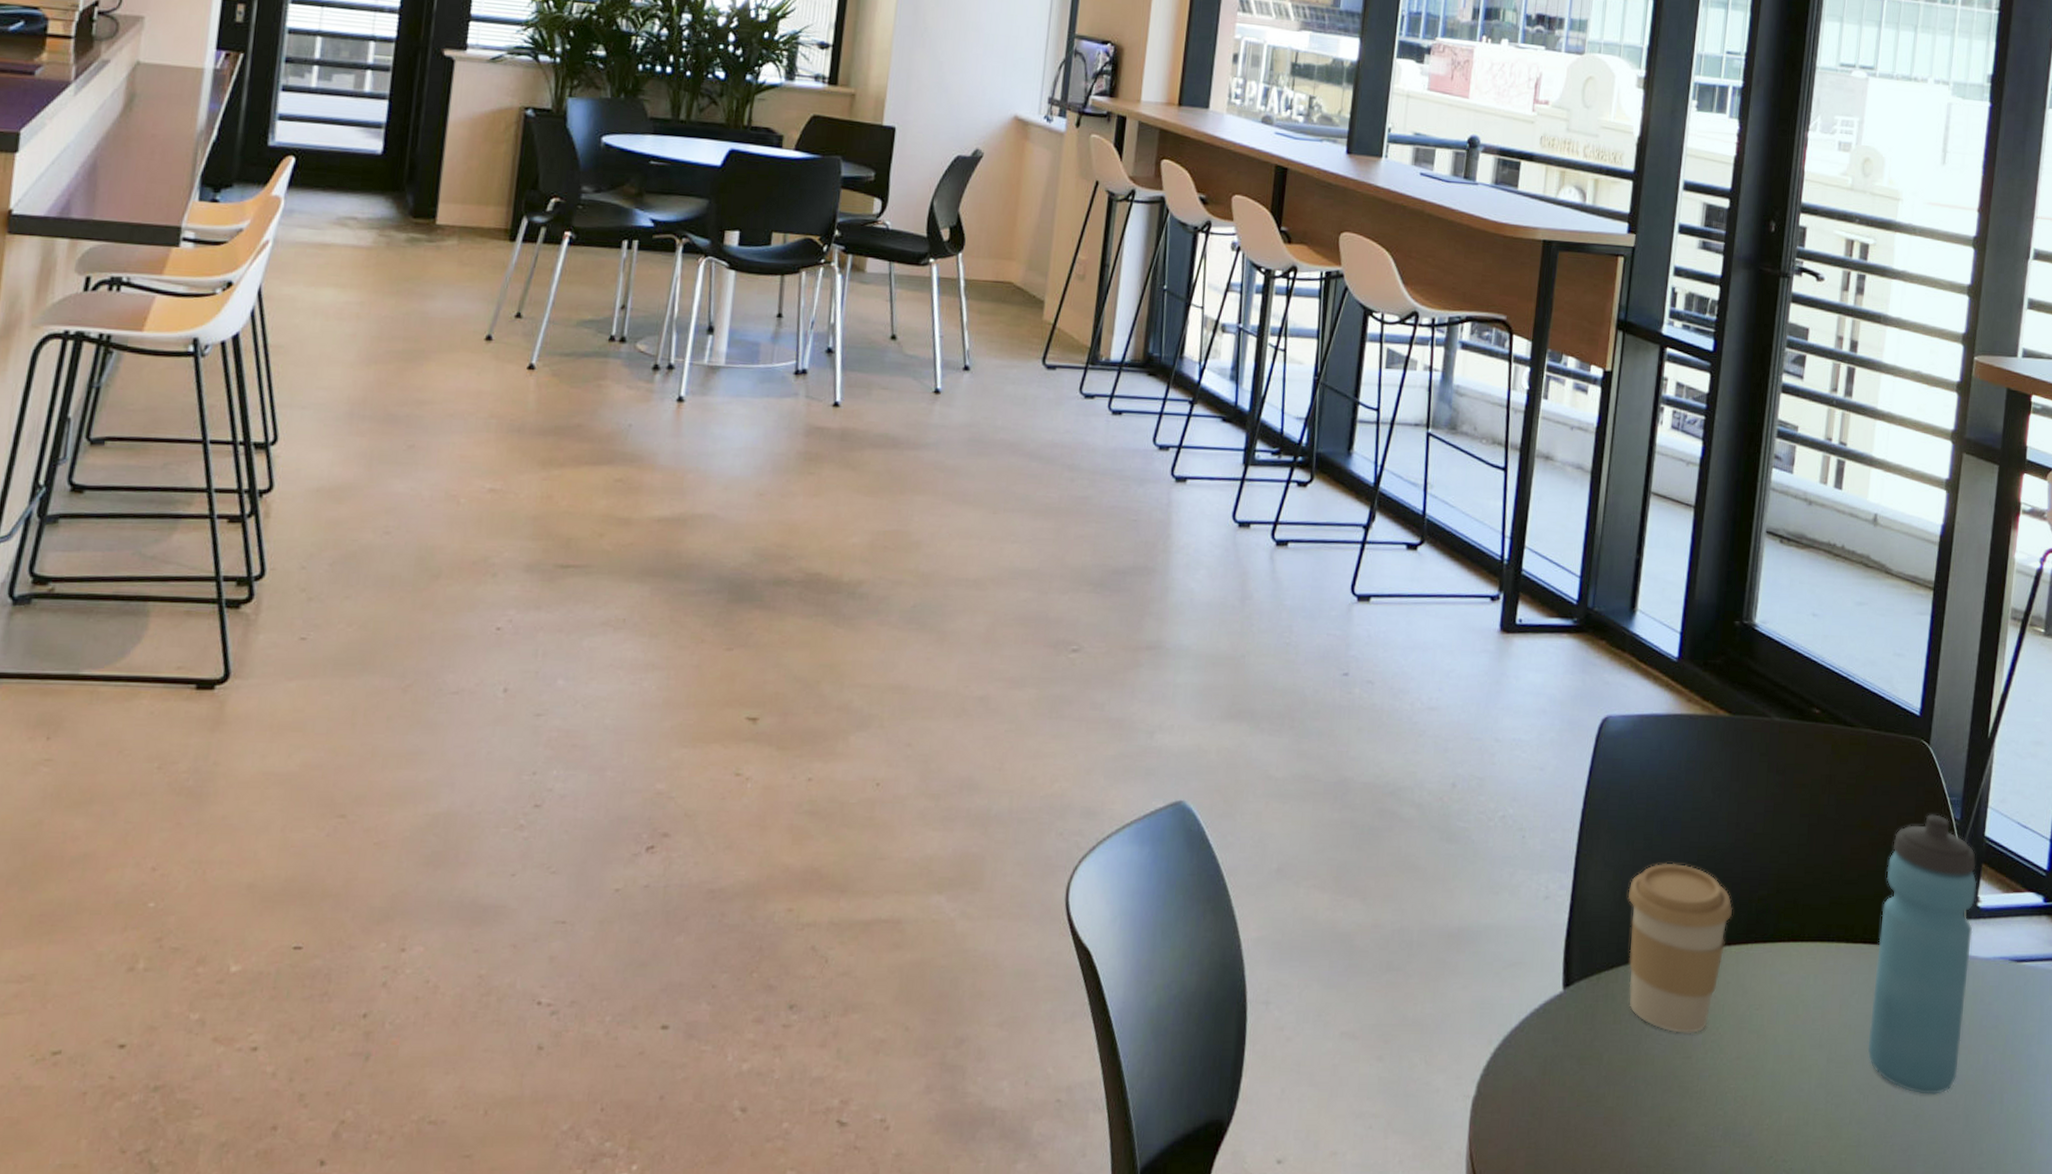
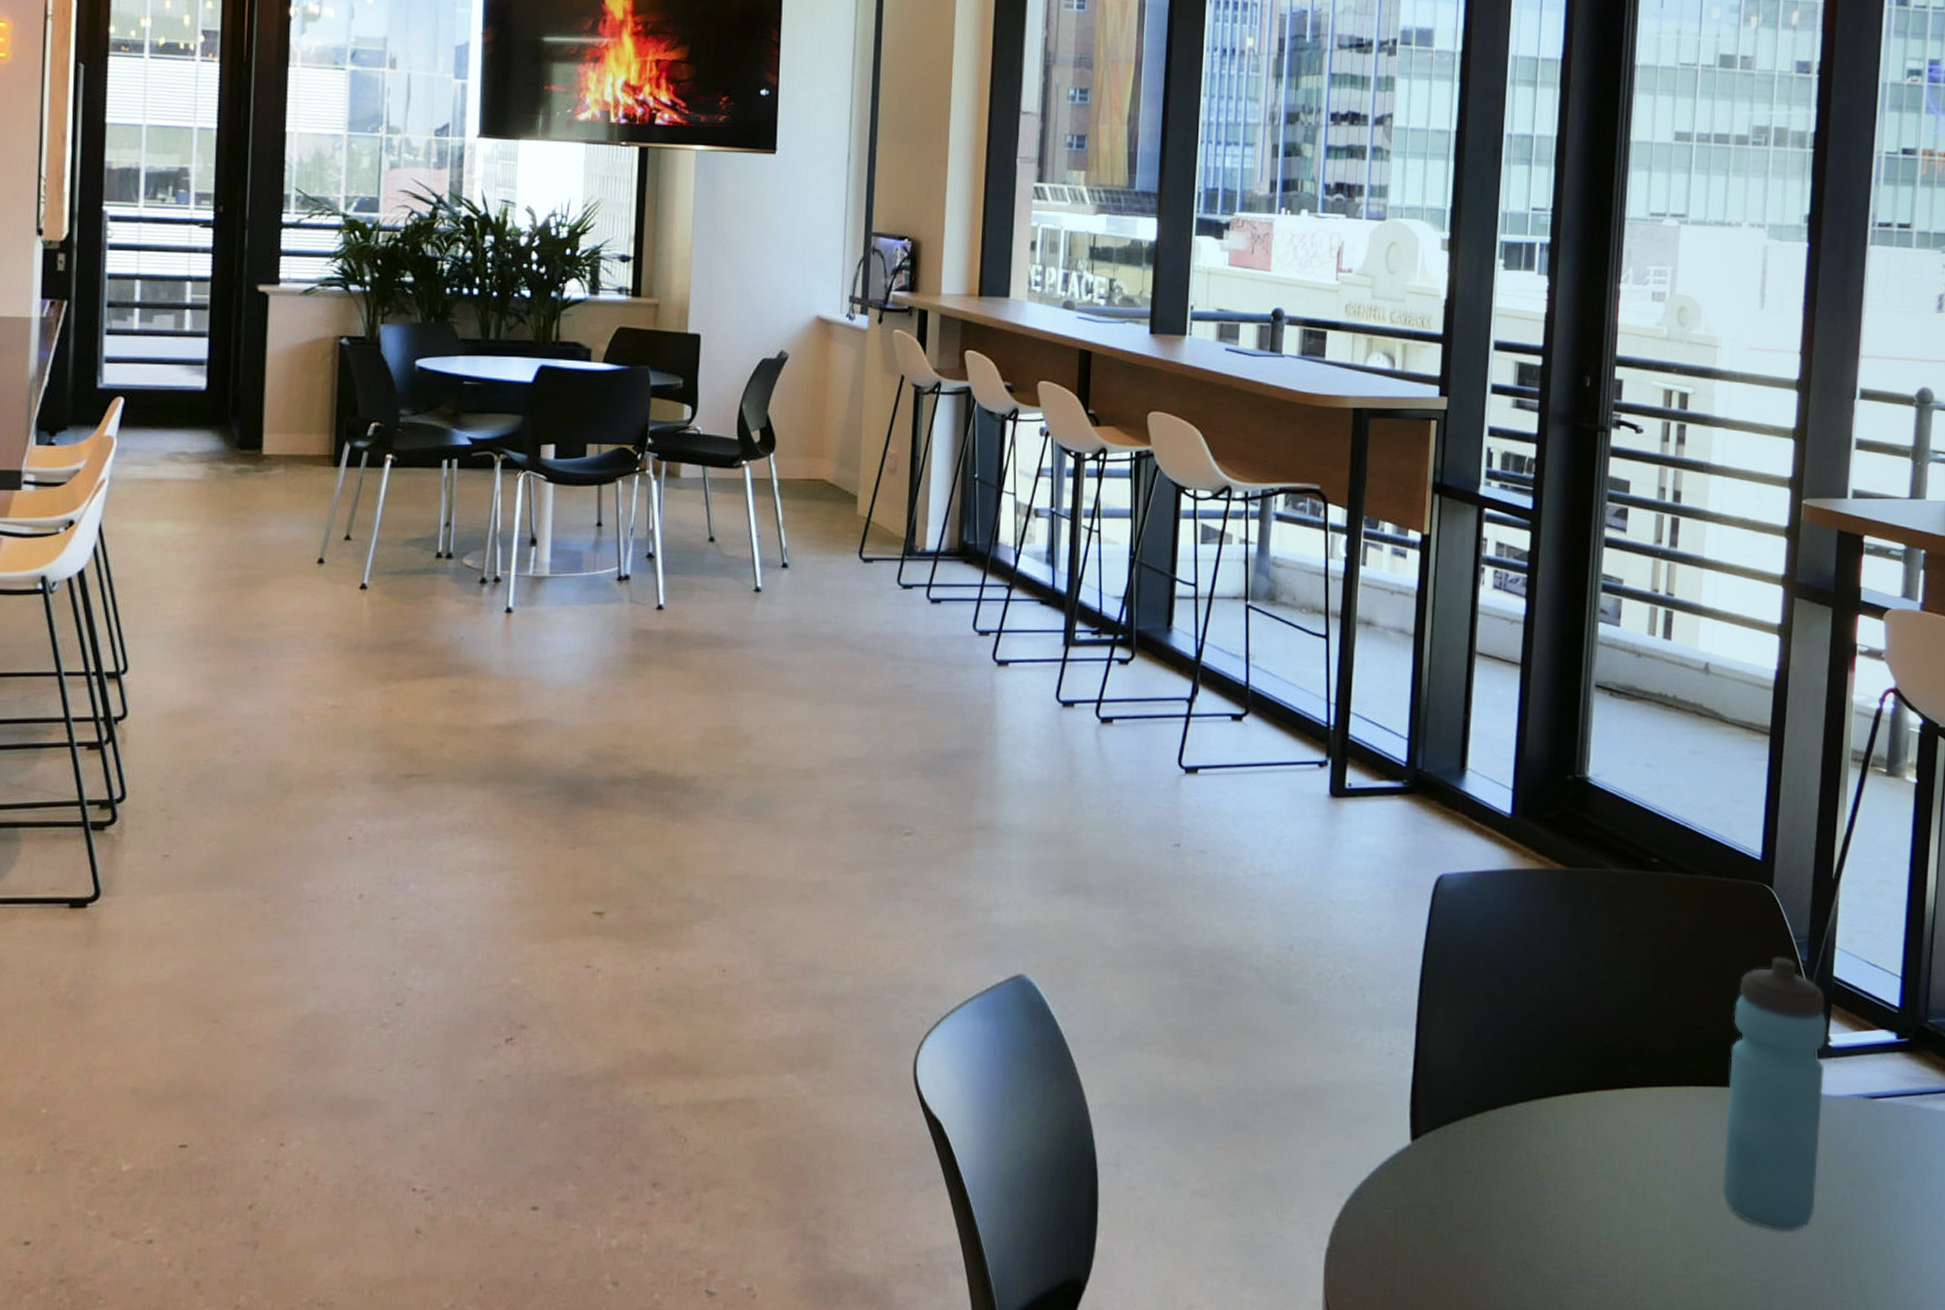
coffee cup: present [1627,863,1733,1033] -> none [1471,1015,1579,1180]

